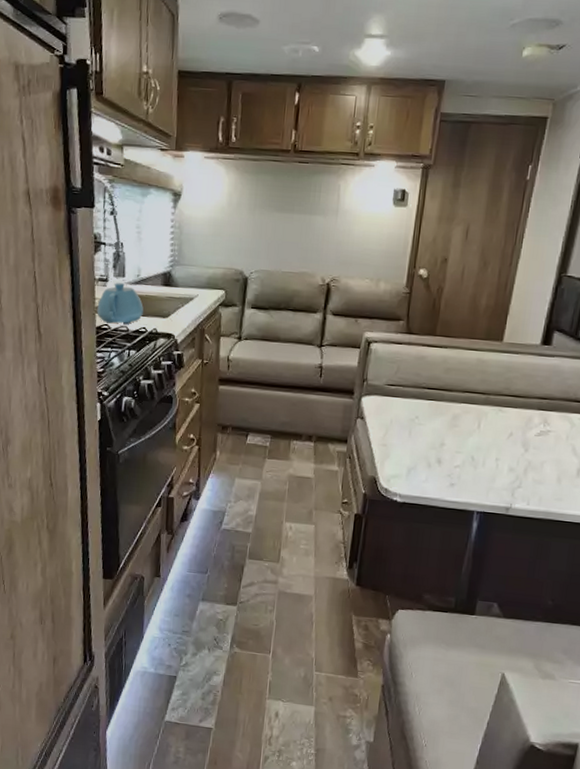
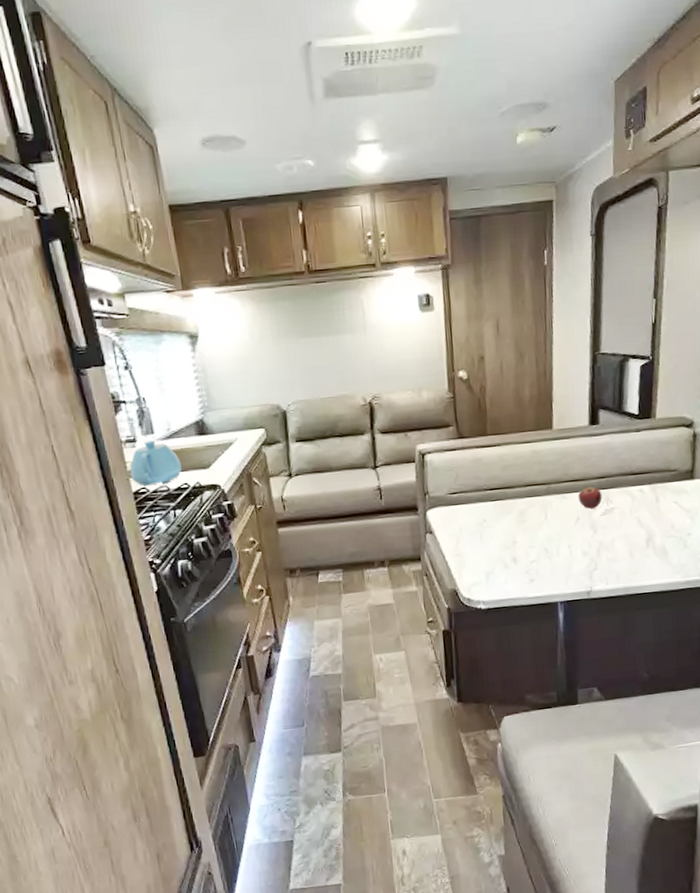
fruit: none [515,405,541,427] -> present [578,487,602,509]

